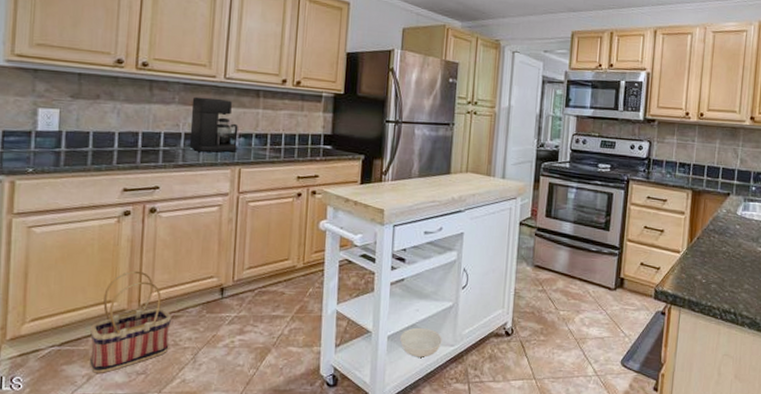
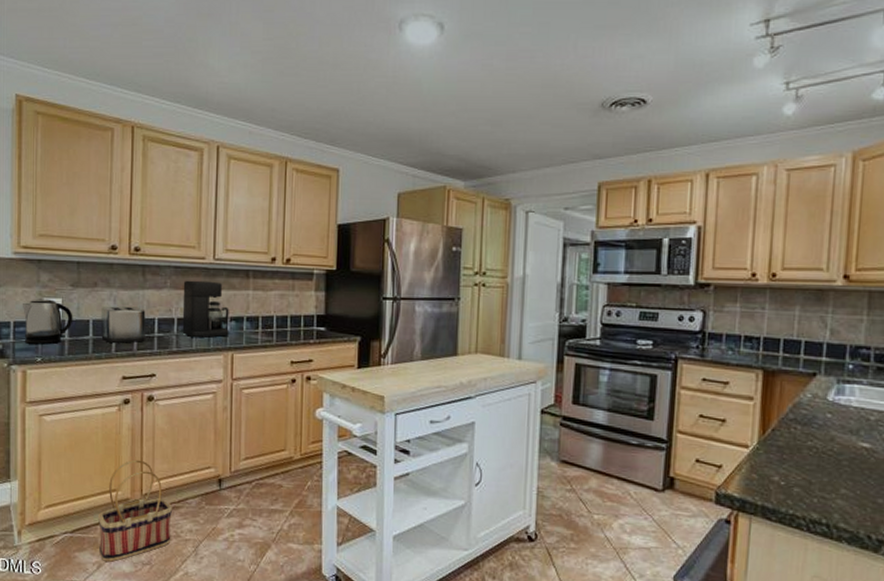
kettle: none [14,108,72,155] -> present [23,299,73,345]
toaster: none [101,118,151,156] -> present [100,306,146,344]
bowl: present [400,327,442,358] -> none [407,527,454,562]

